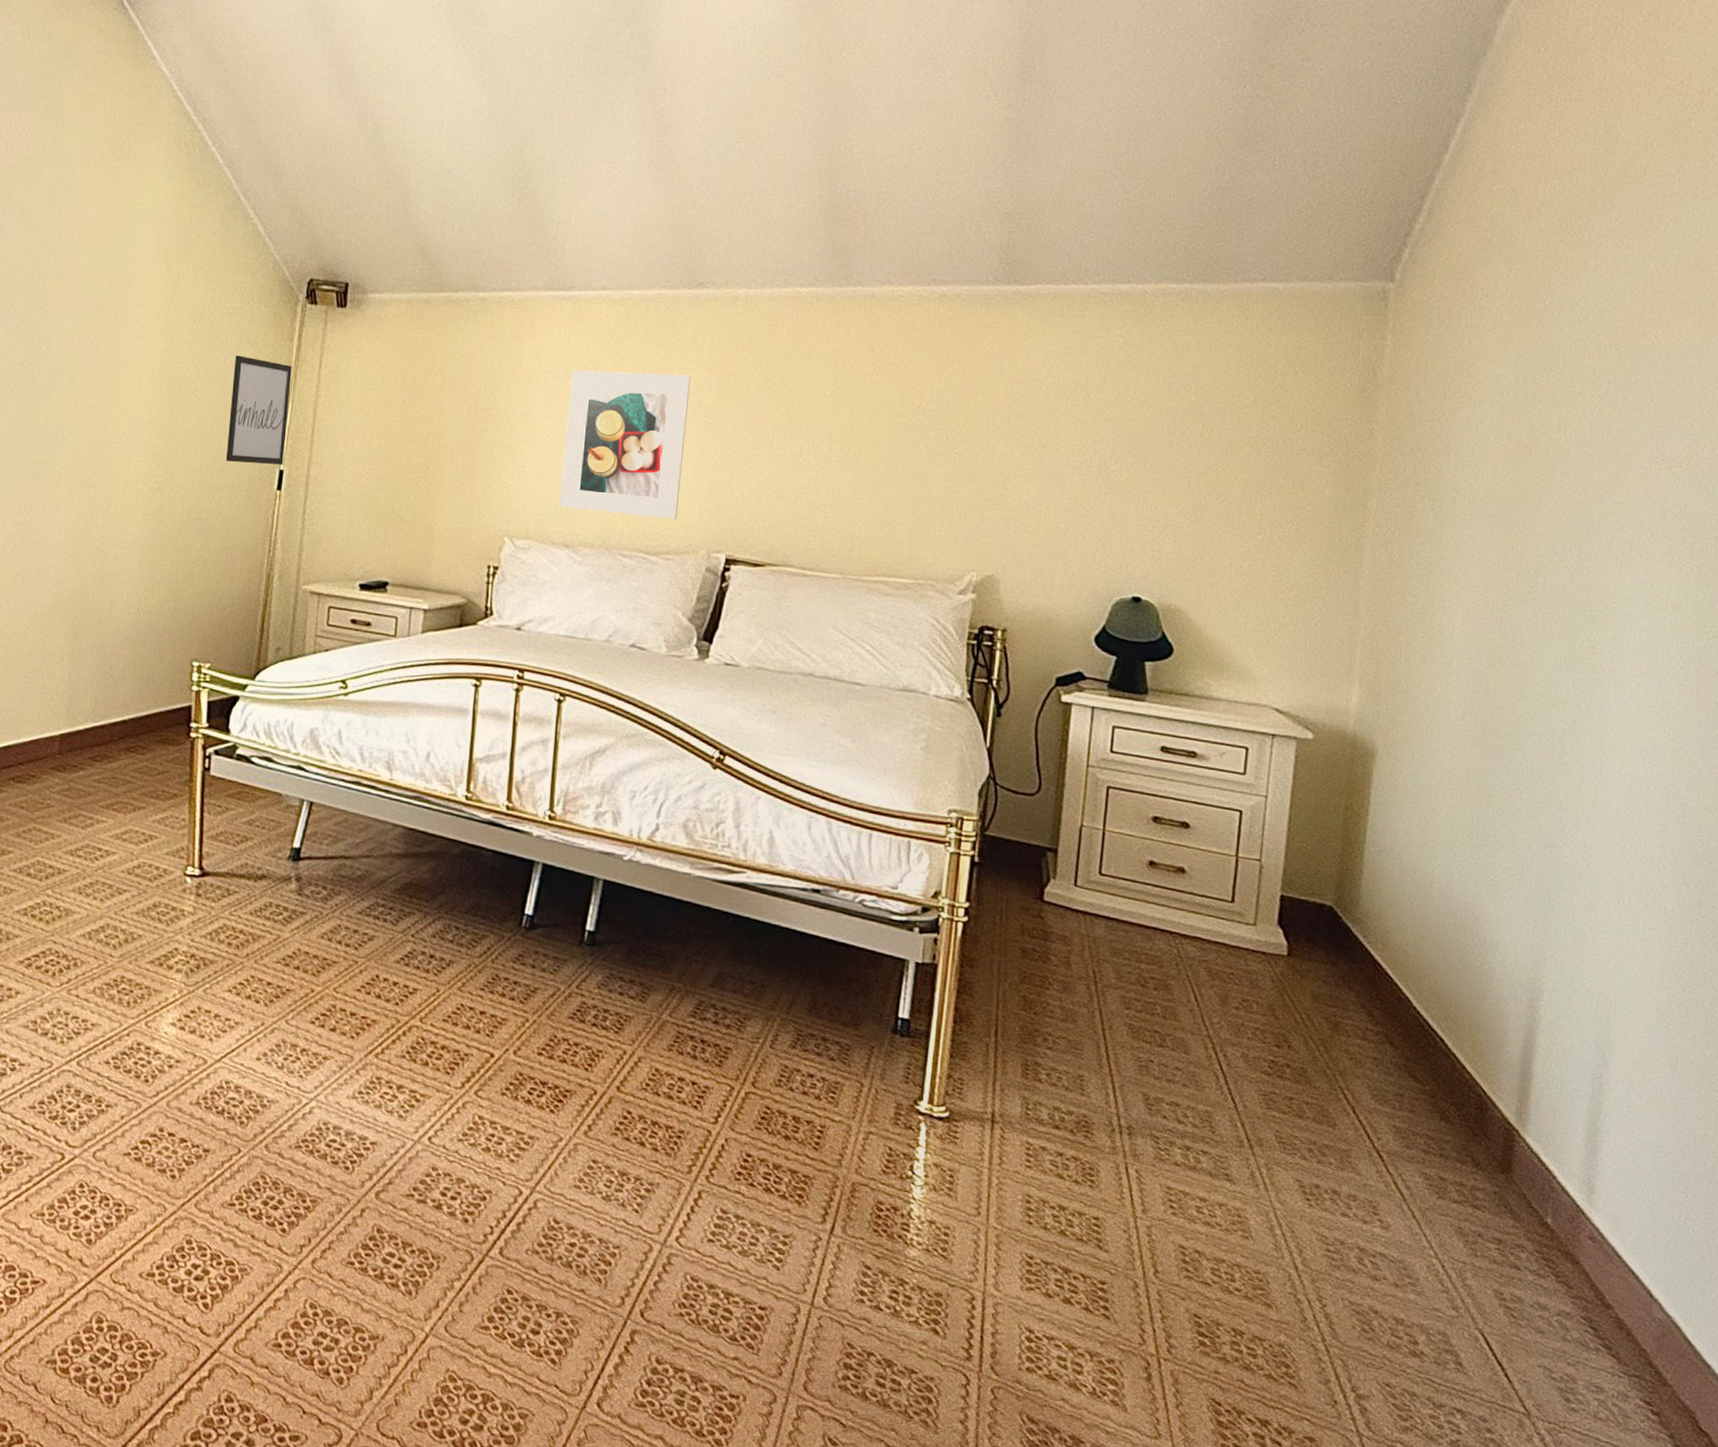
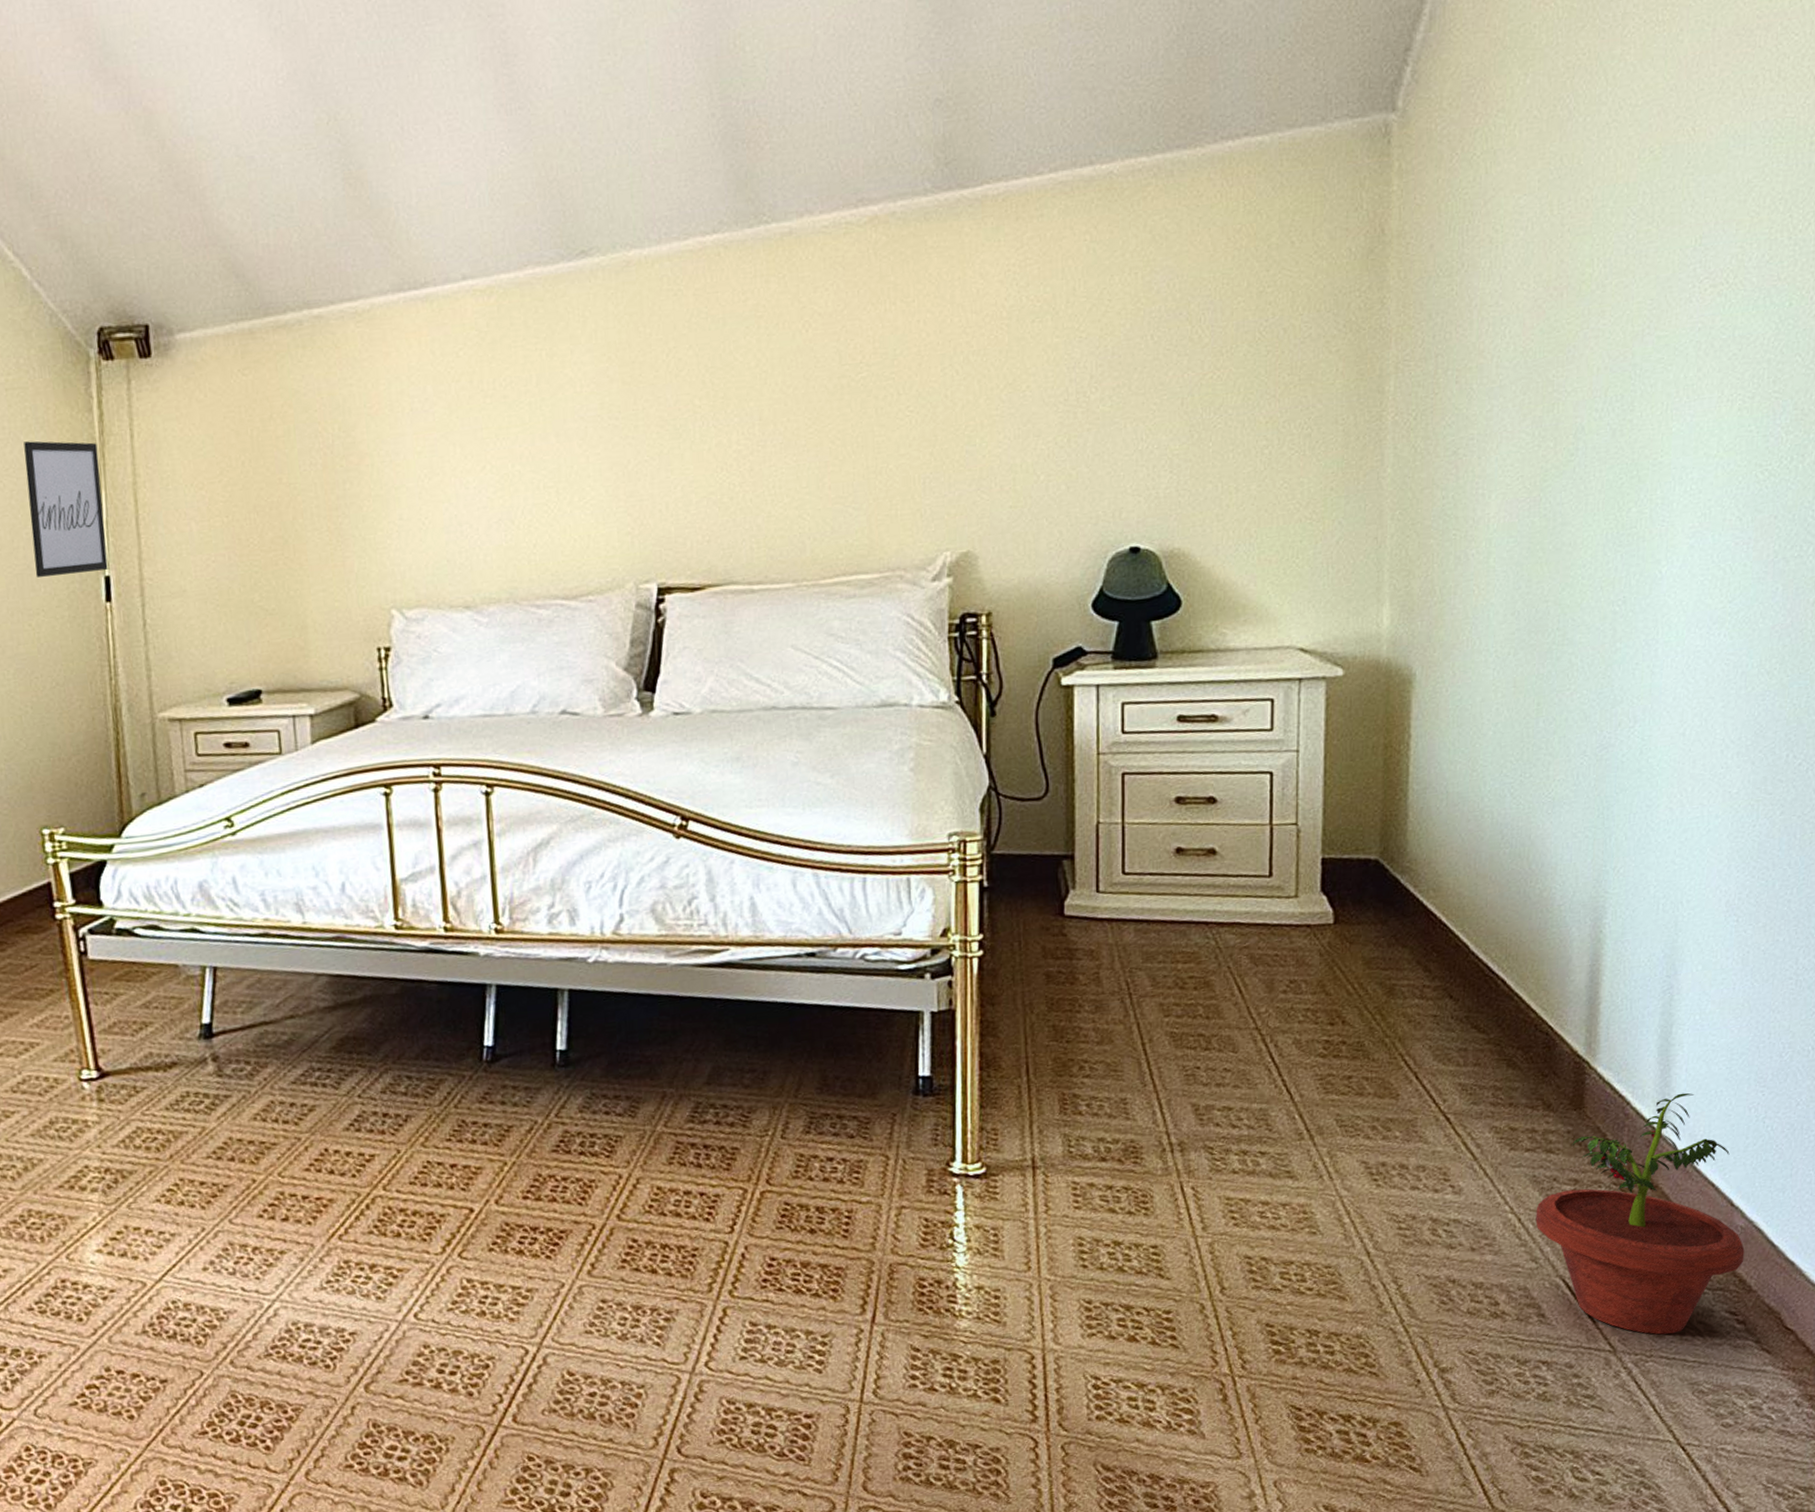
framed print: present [559,370,691,520] -> none [442,370,594,561]
potted plant: none [1458,1178,1662,1411] -> present [1535,1093,1745,1335]

